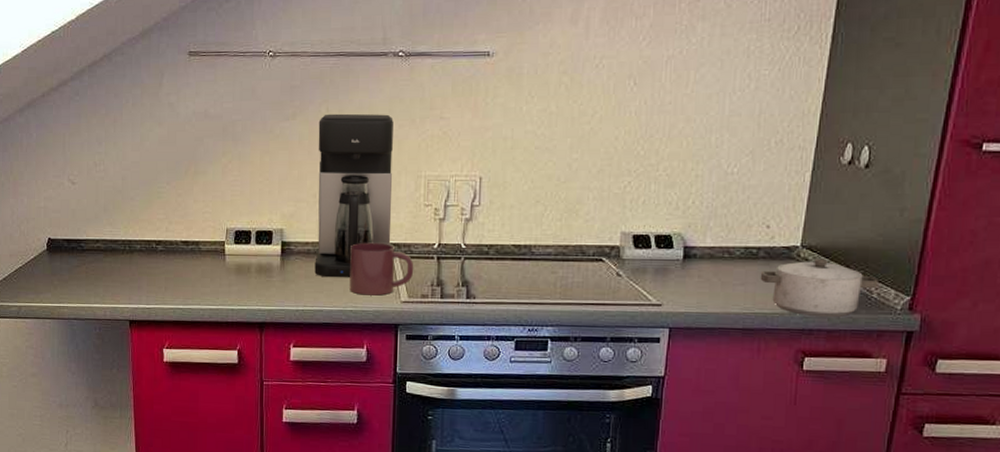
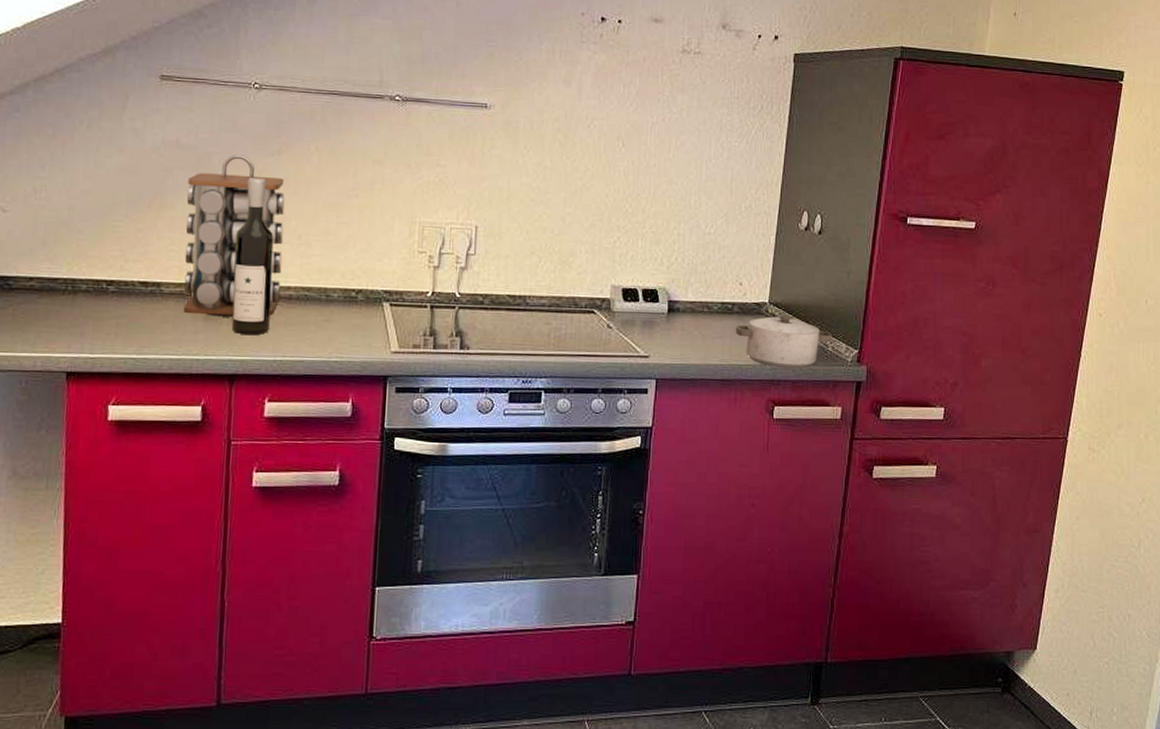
spice rack: none [216,121,301,271] -> present [183,154,285,317]
bottle: none [258,141,292,288] -> present [231,177,274,336]
coffee maker: present [314,113,394,278] -> none [296,152,388,326]
mug: present [349,242,414,296] -> none [335,288,406,345]

